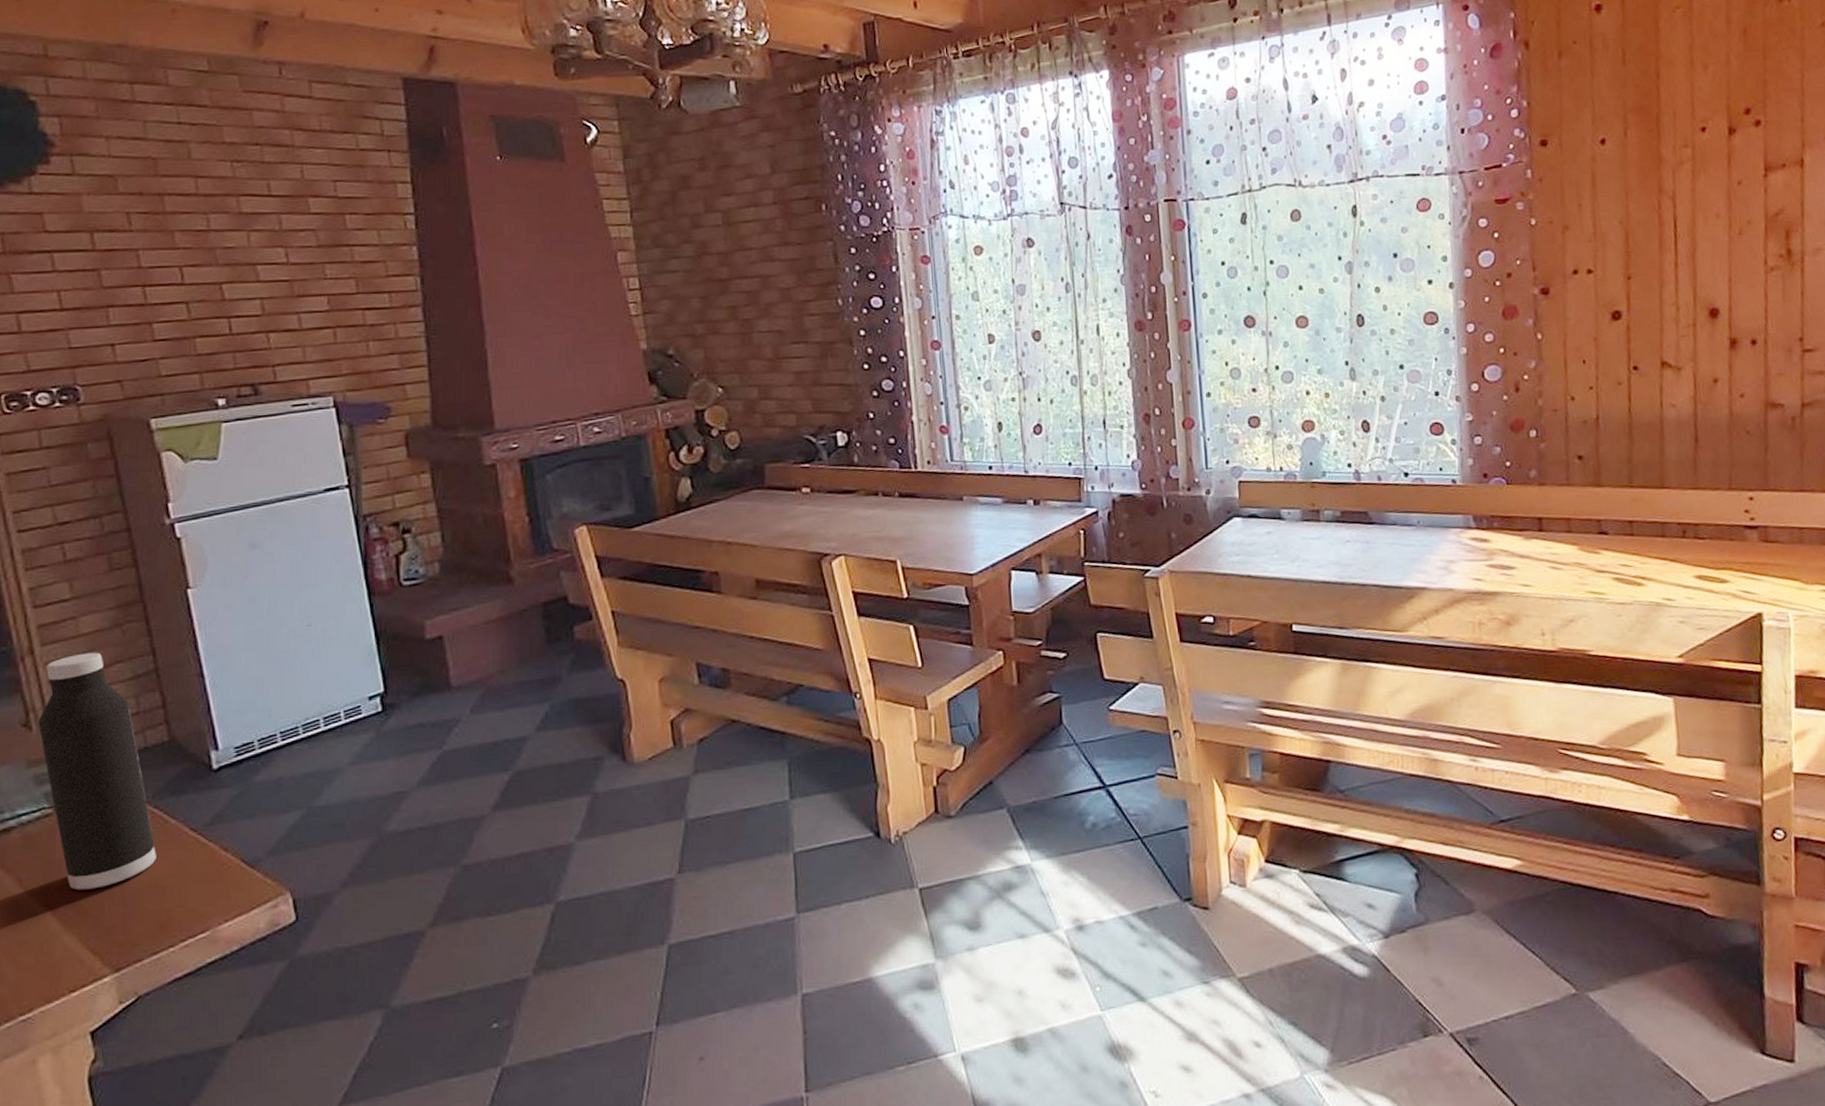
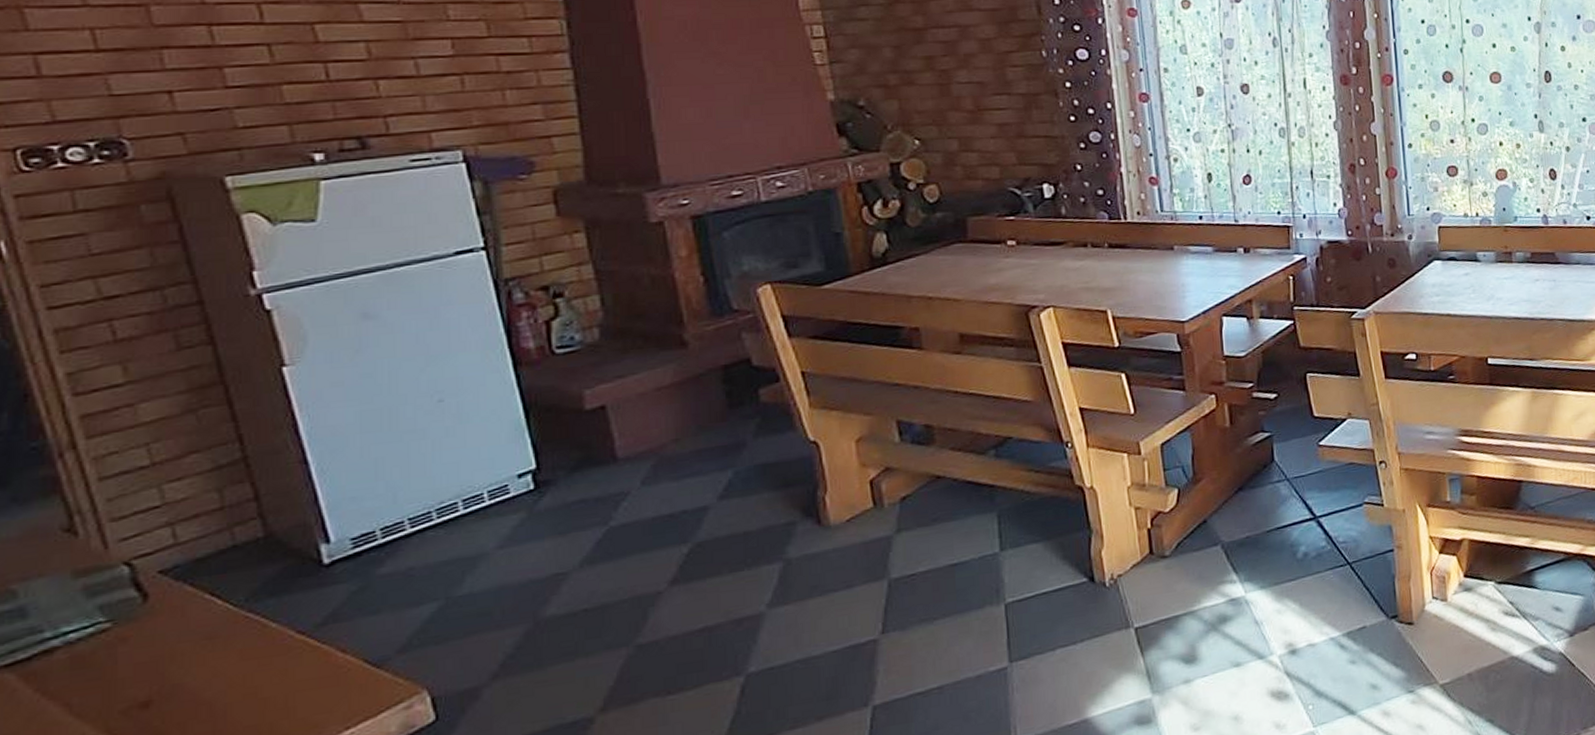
water bottle: present [38,652,157,891] -> none [86,442,254,712]

